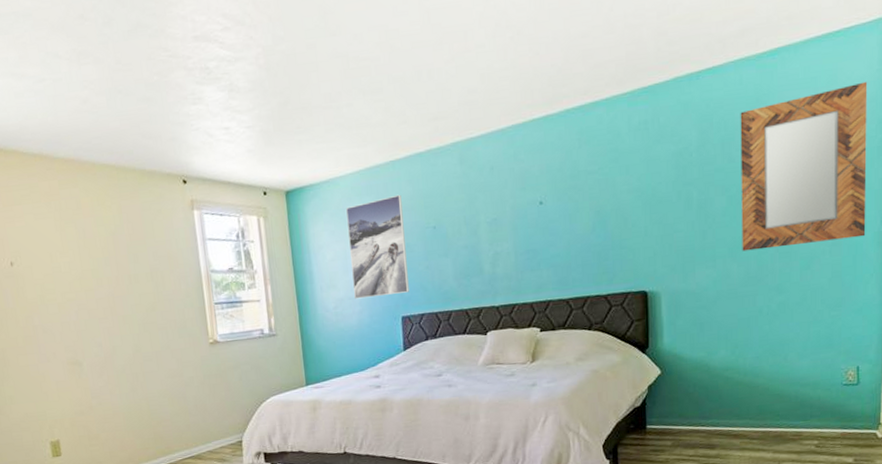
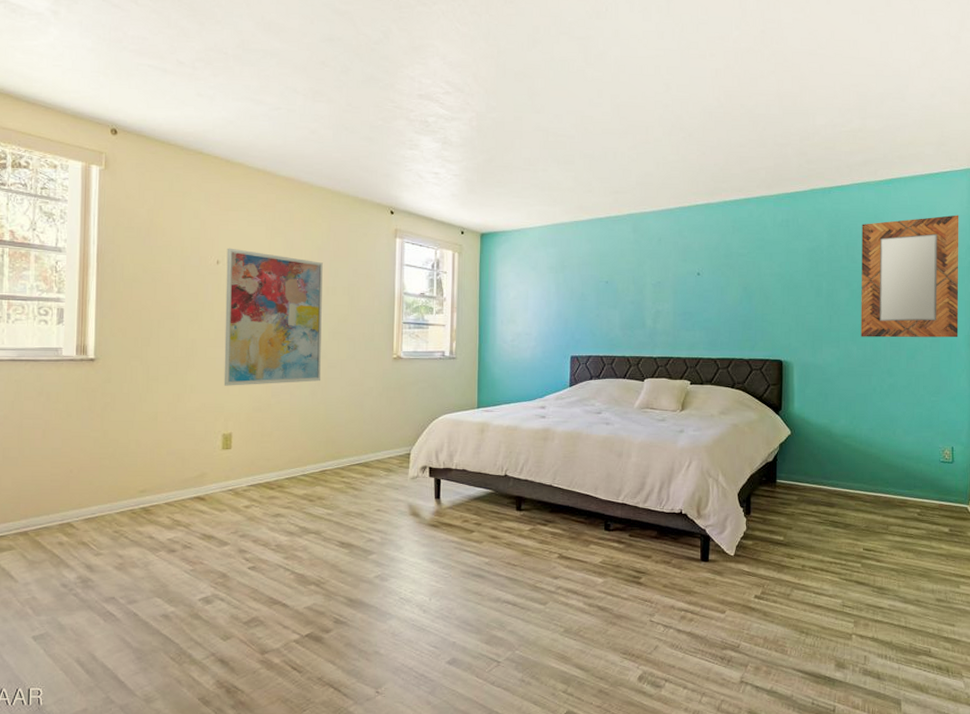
wall art: none [18,246,138,393] -> present [224,248,323,386]
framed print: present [346,194,409,299] -> none [531,250,581,336]

